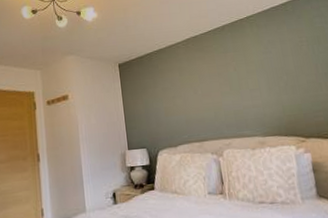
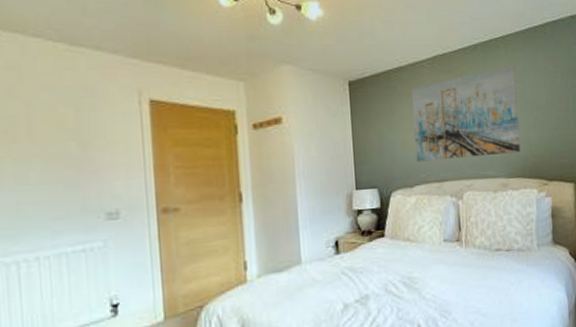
wall art: none [170,39,274,125] -> present [412,64,521,162]

